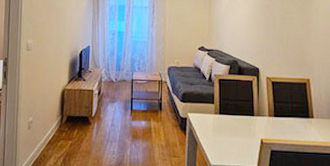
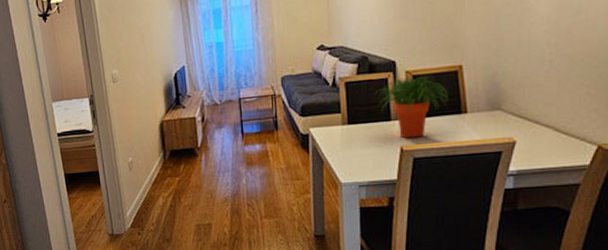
potted plant: none [242,82,300,133] -> present [374,75,449,139]

